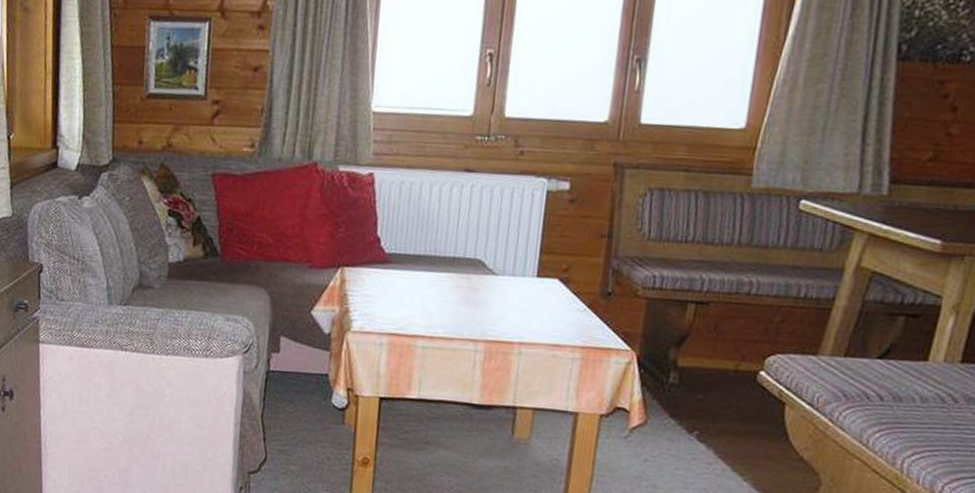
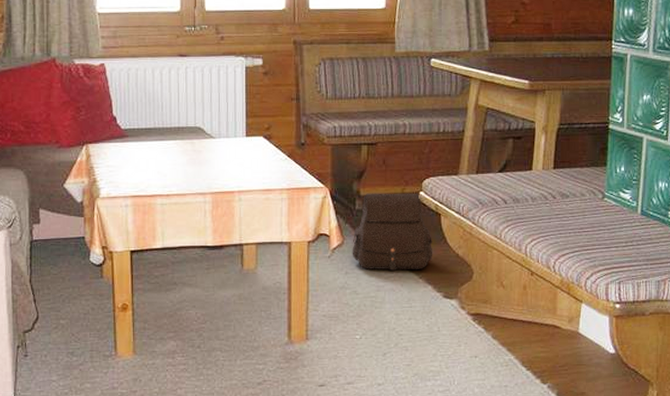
satchel: none [656,364,769,471] -> present [352,193,433,271]

